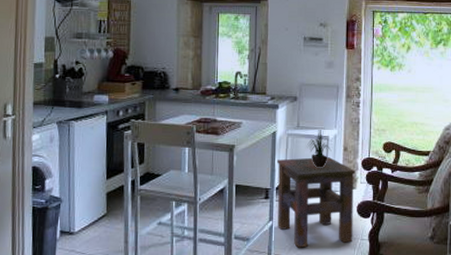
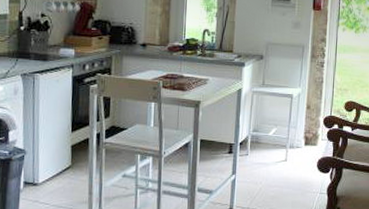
side table: present [276,157,356,248] -> none [240,114,318,201]
potted plant: present [307,128,332,167] -> none [271,86,295,124]

